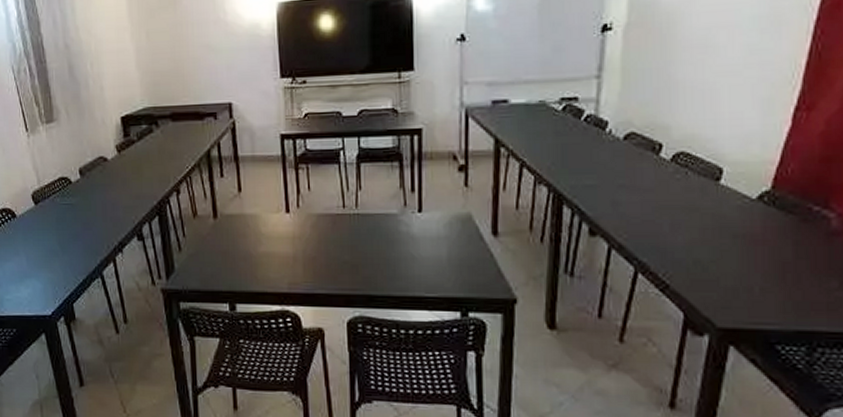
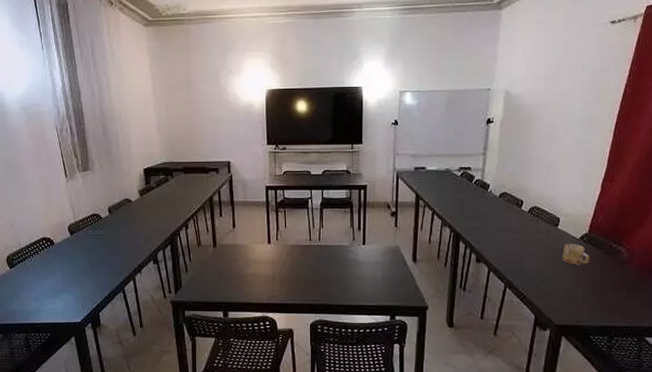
mug: none [727,206,773,239] -> present [562,243,589,265]

